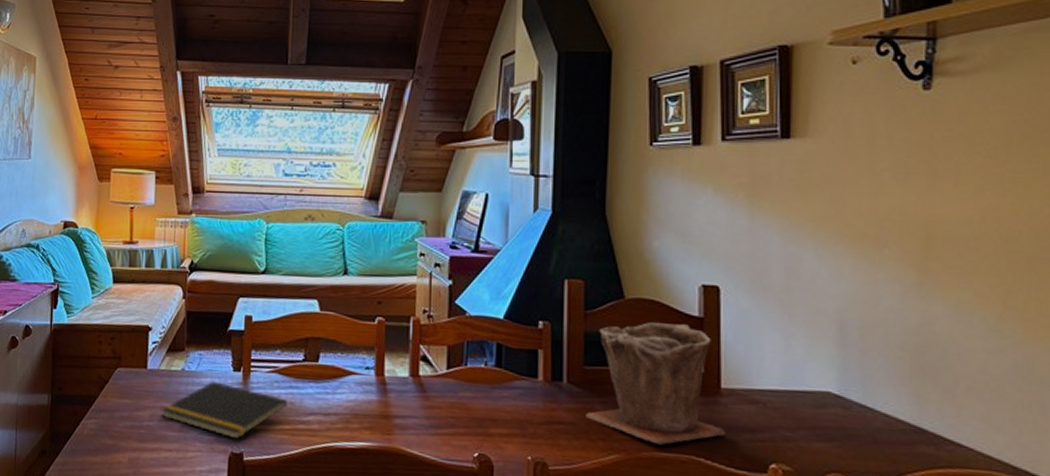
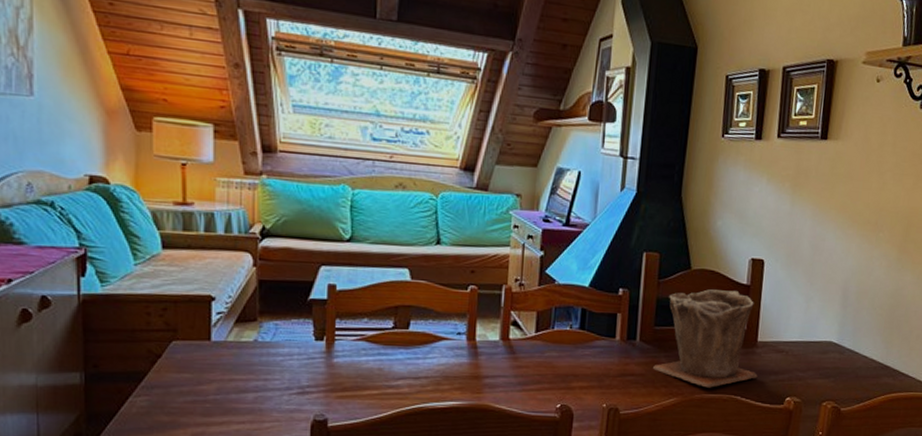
notepad: present [160,381,287,440] -> none [229,351,375,407]

